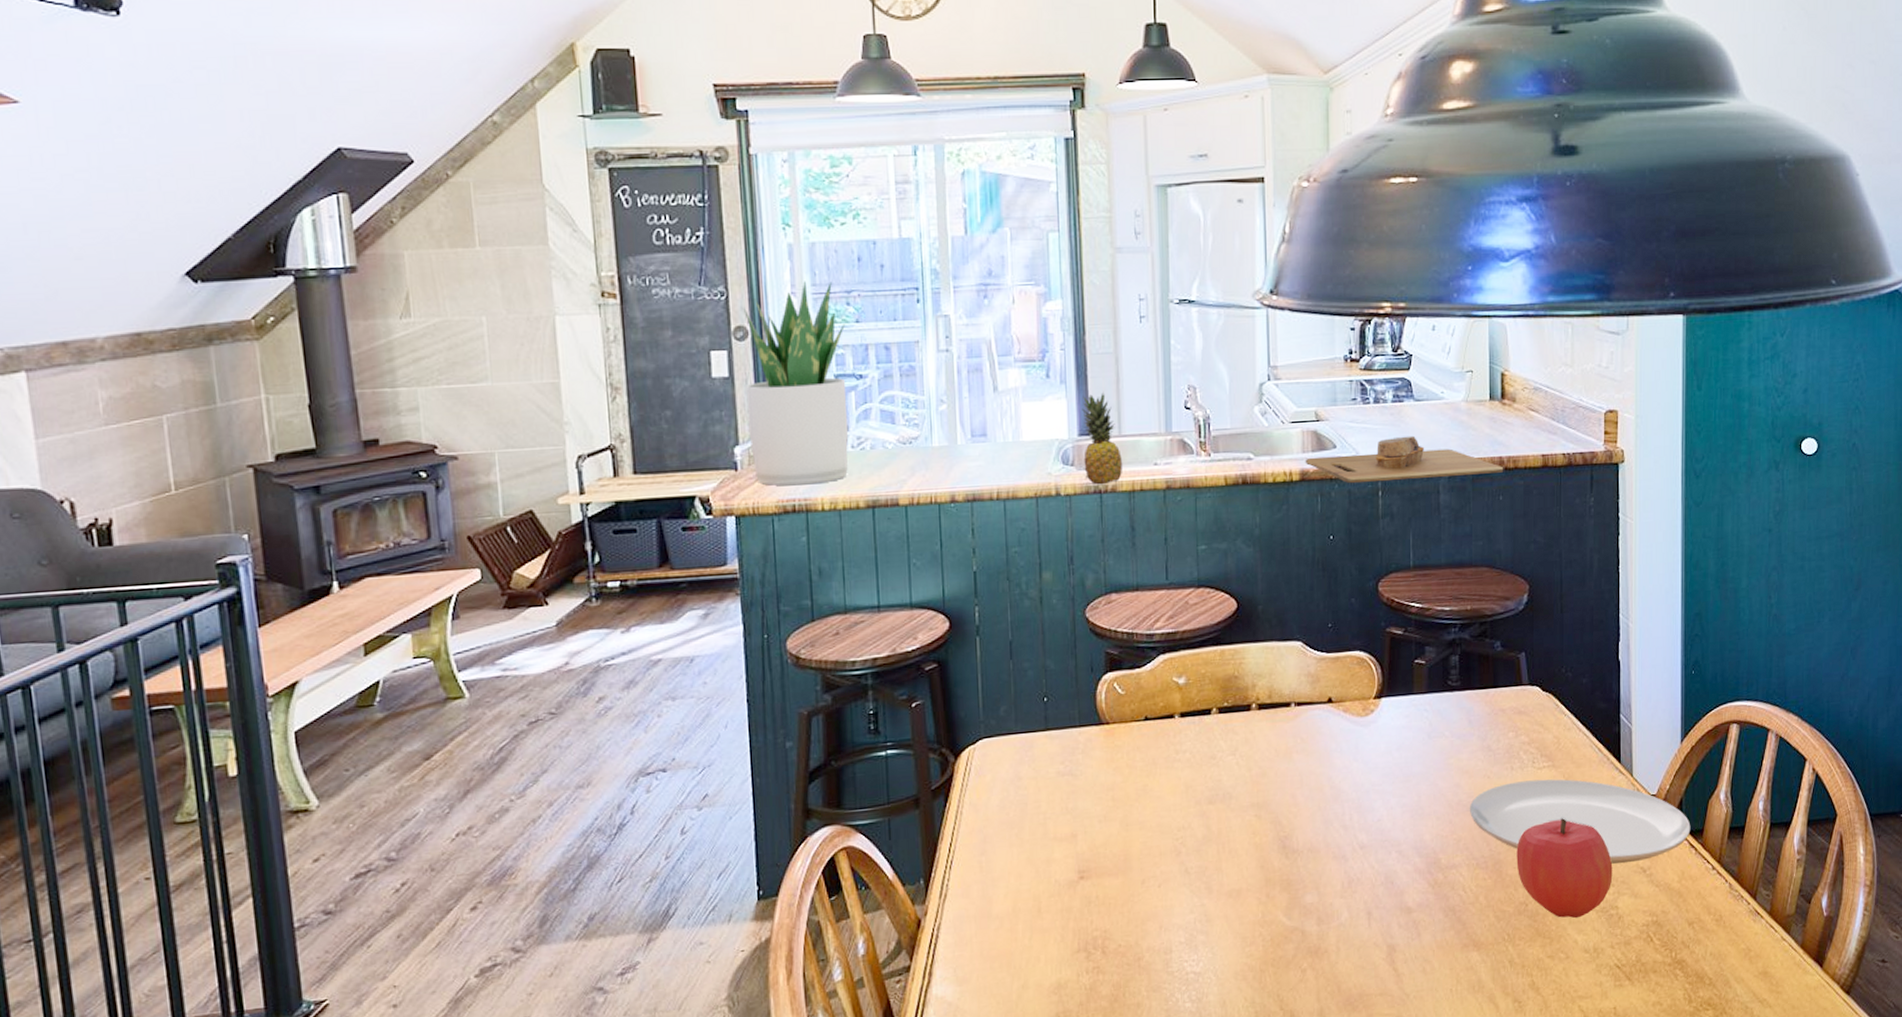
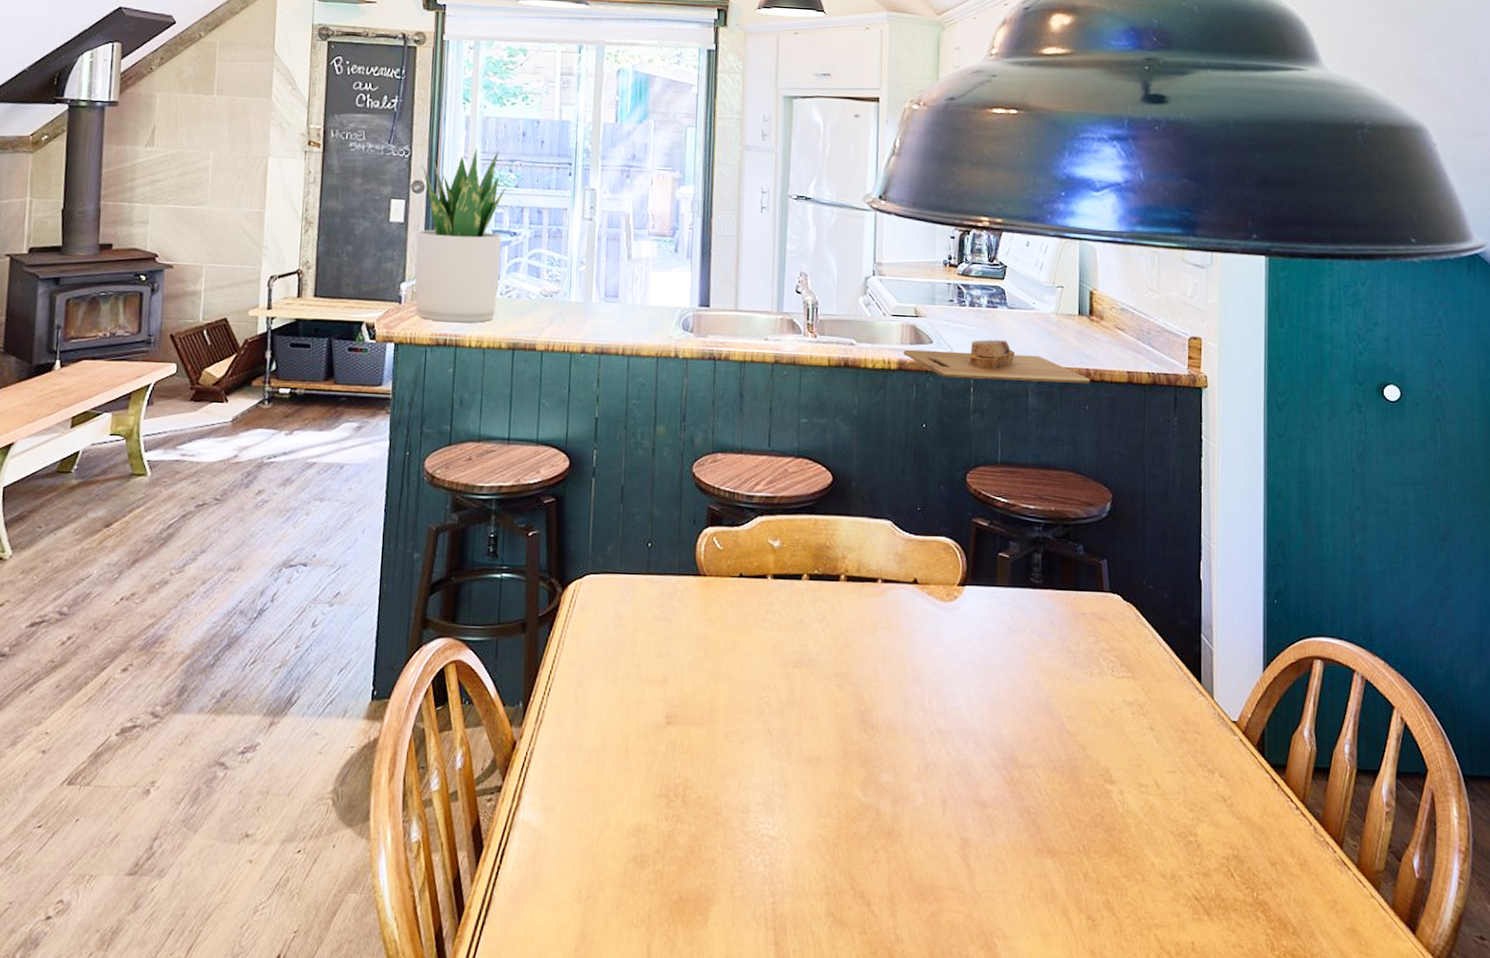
fruit: present [1082,392,1123,485] -> none [701,270,737,353]
plate: present [1470,779,1691,864] -> none [1048,688,1273,789]
fruit: present [1516,817,1613,919] -> none [1093,731,1192,840]

